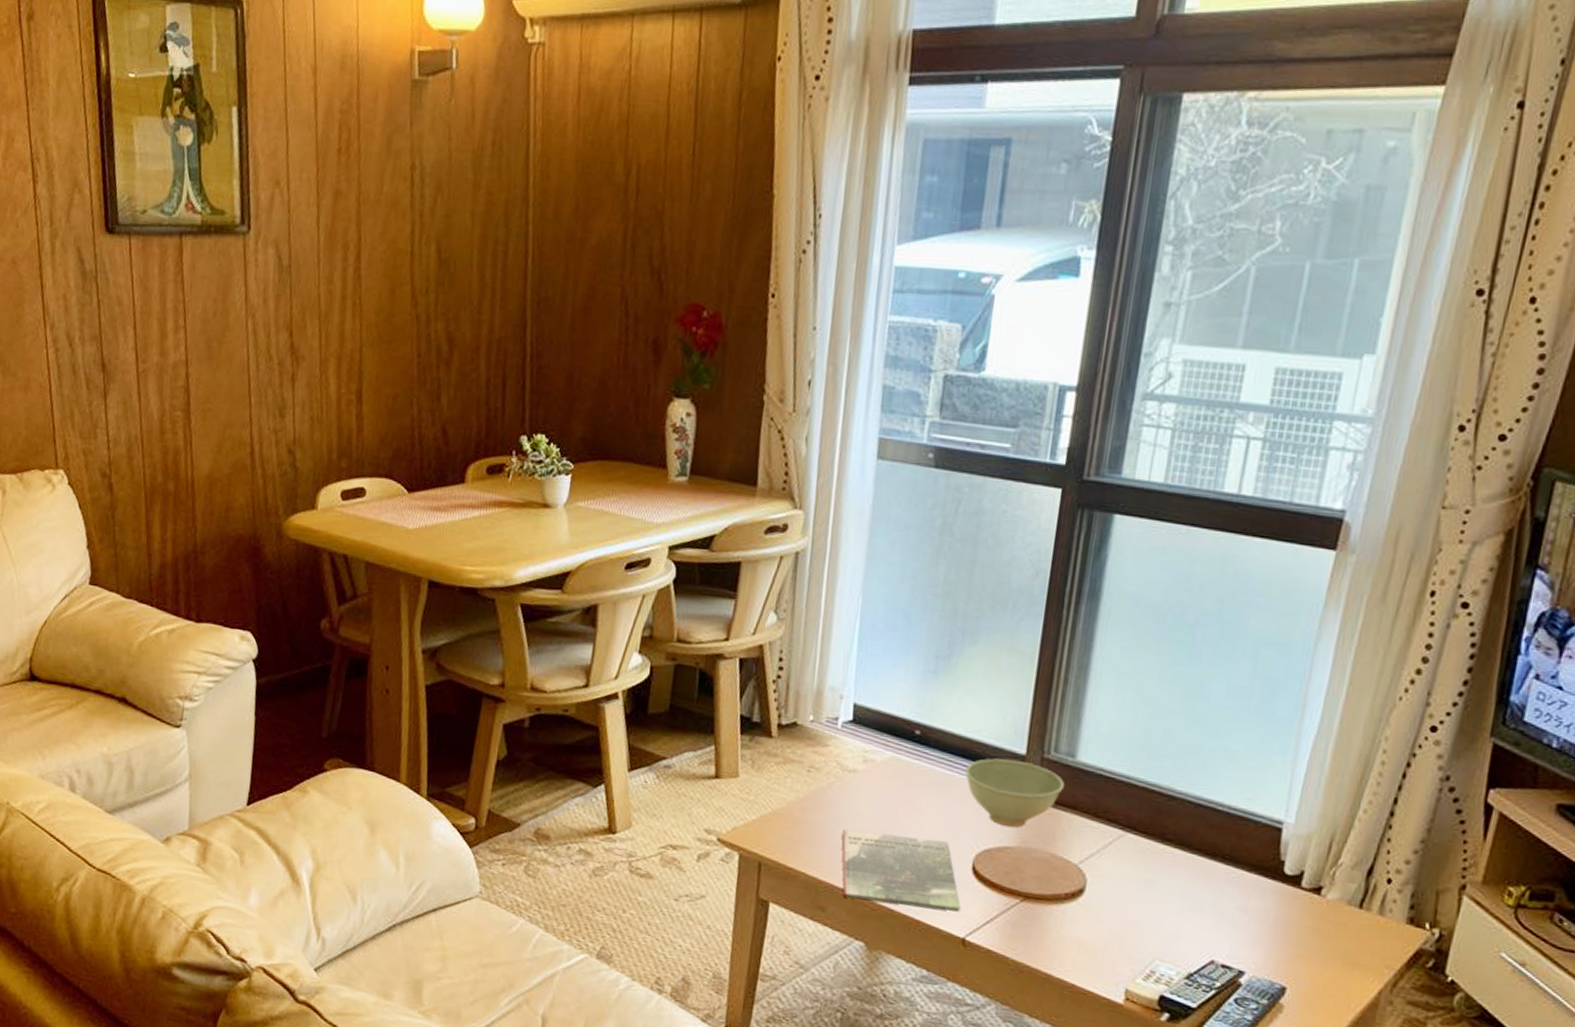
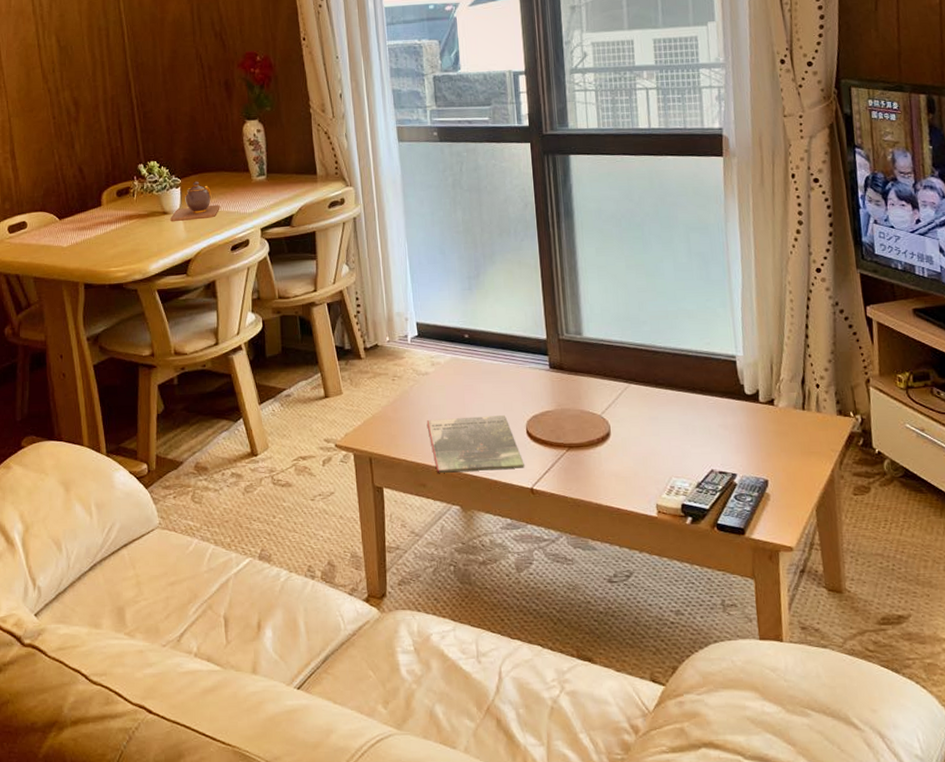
teapot: none [551,469,621,522] -> present [170,181,220,221]
bowl: present [964,758,1065,828] -> none [505,344,579,395]

